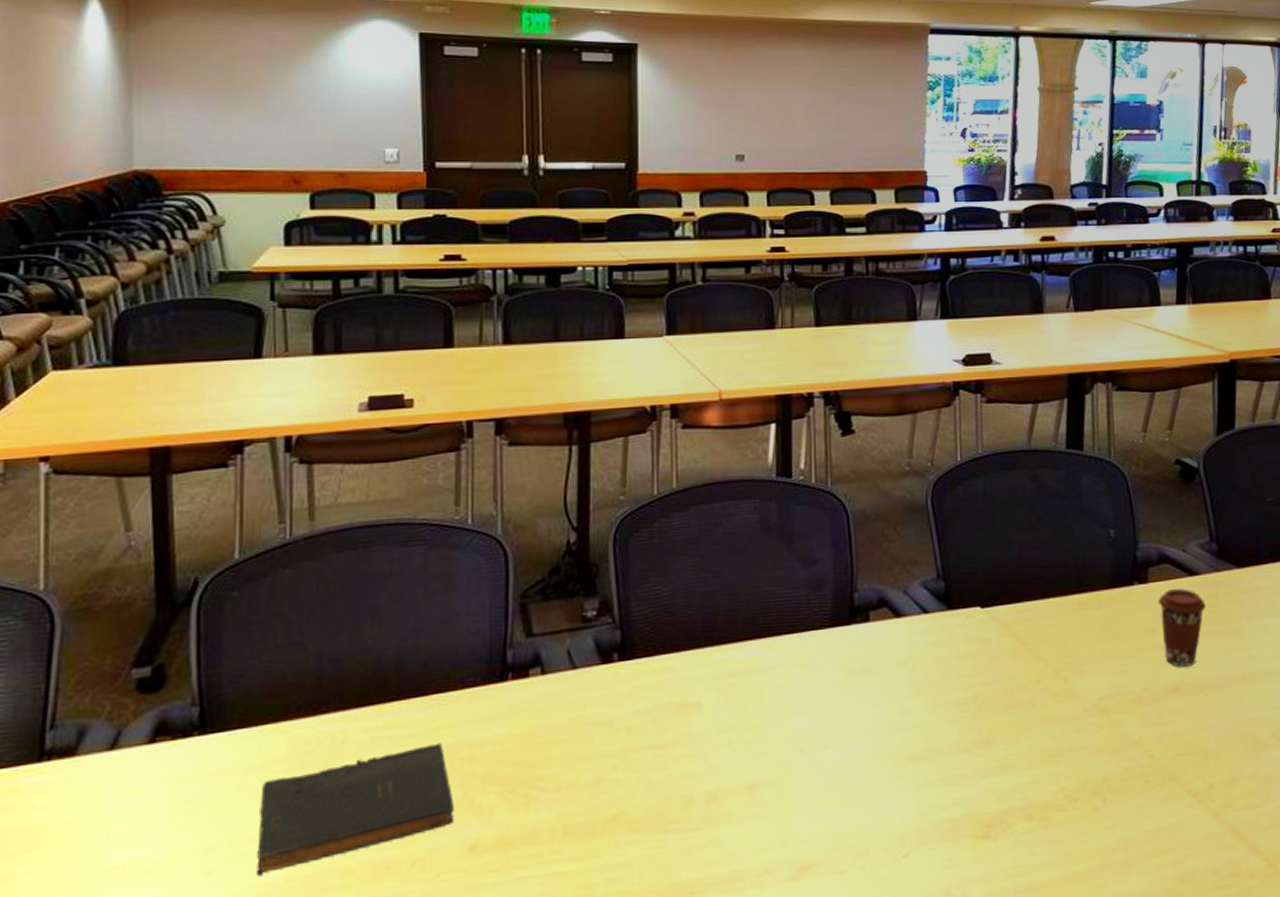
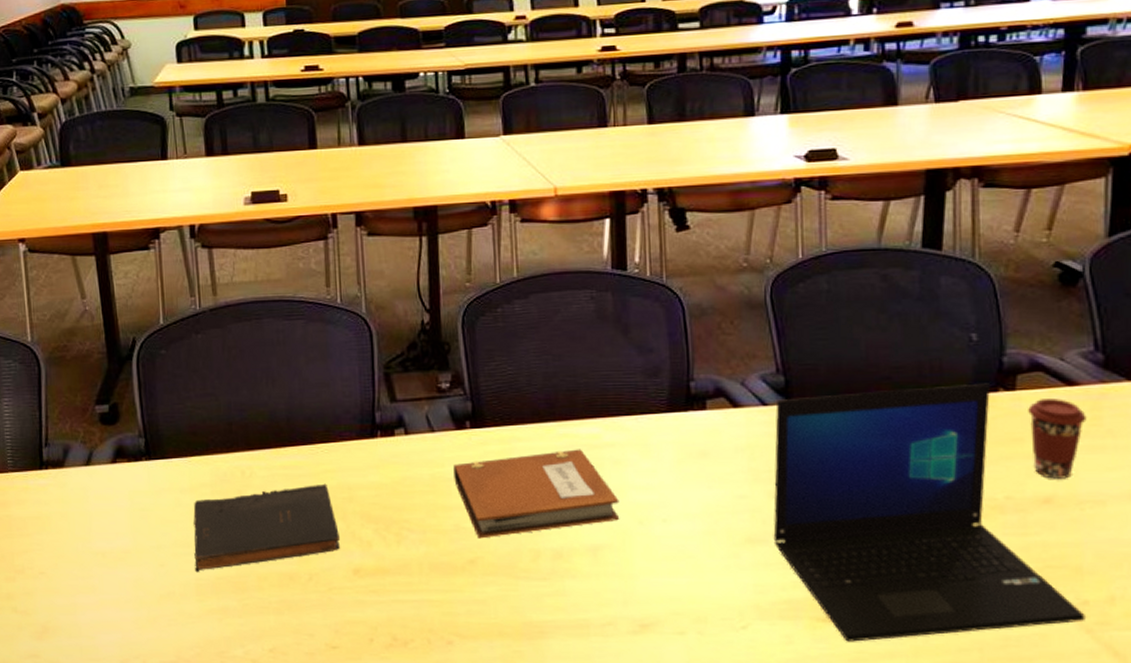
notebook: none [597,675,780,790] -> present [453,449,620,539]
laptop: none [934,577,1212,857] -> present [773,383,1085,642]

